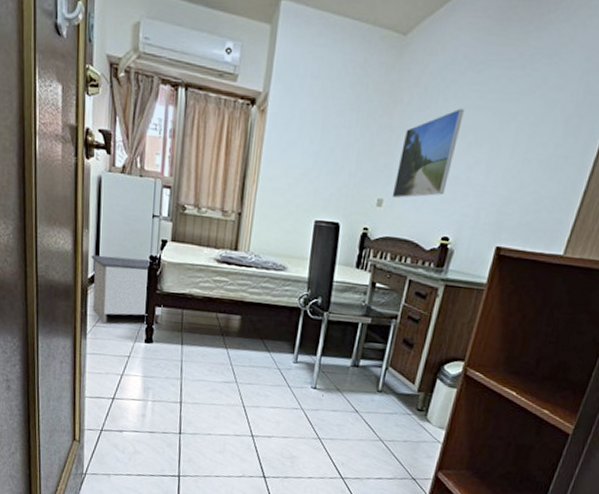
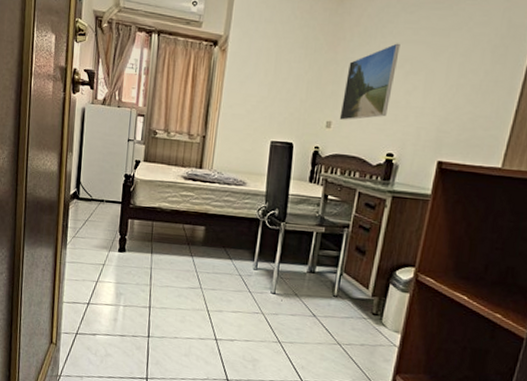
nightstand: present [91,255,163,324] -> none [73,175,135,235]

